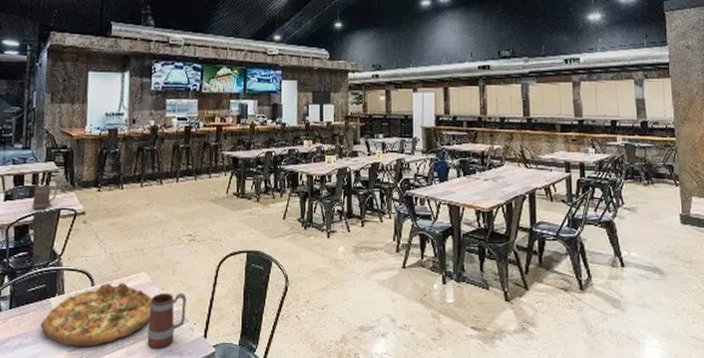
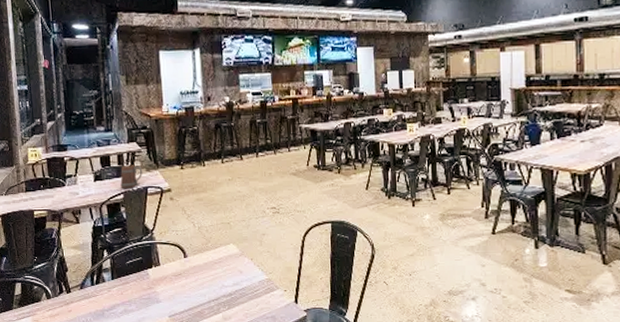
pizza: present [40,283,152,348] -> none [141,254,243,313]
beer mug: present [147,292,187,349] -> none [240,262,276,313]

